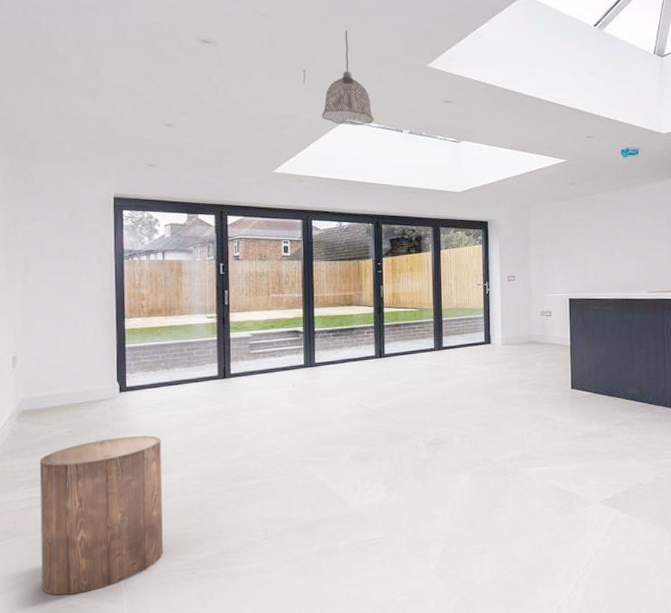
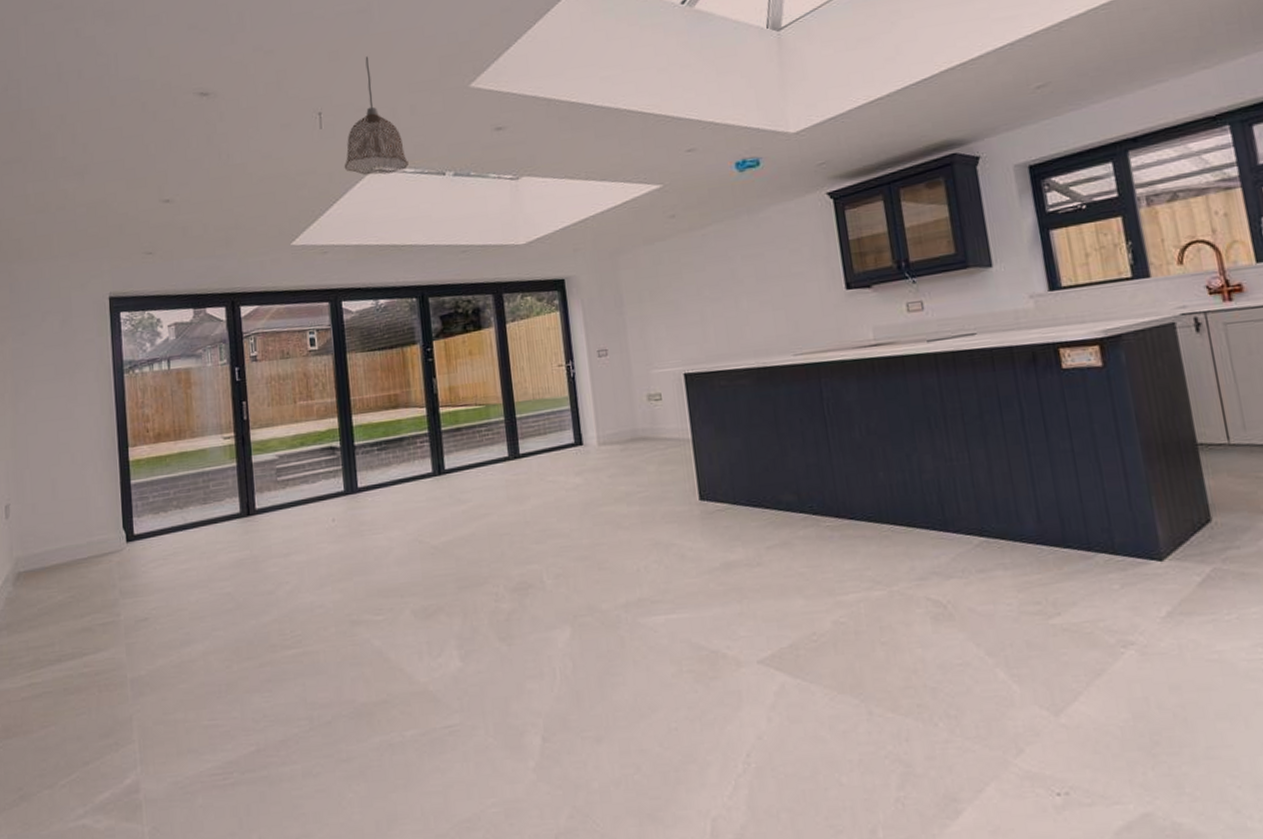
stool: present [39,436,163,595] -> none [39,596,187,812]

